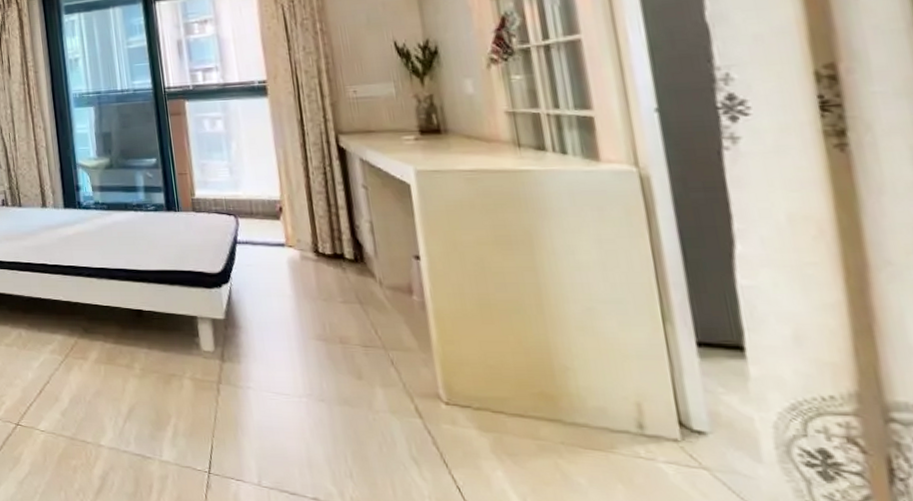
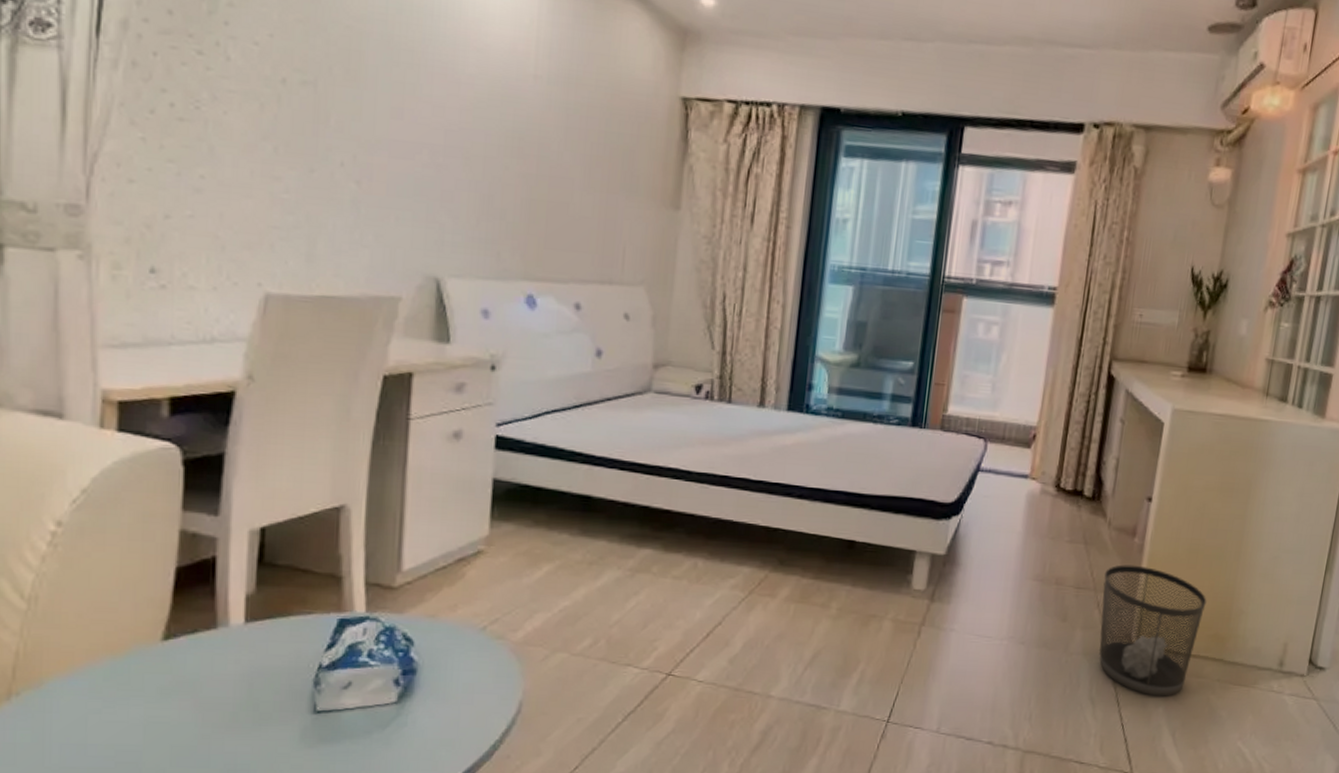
waste bin: none [390,322,520,459] -> present [1098,564,1207,696]

